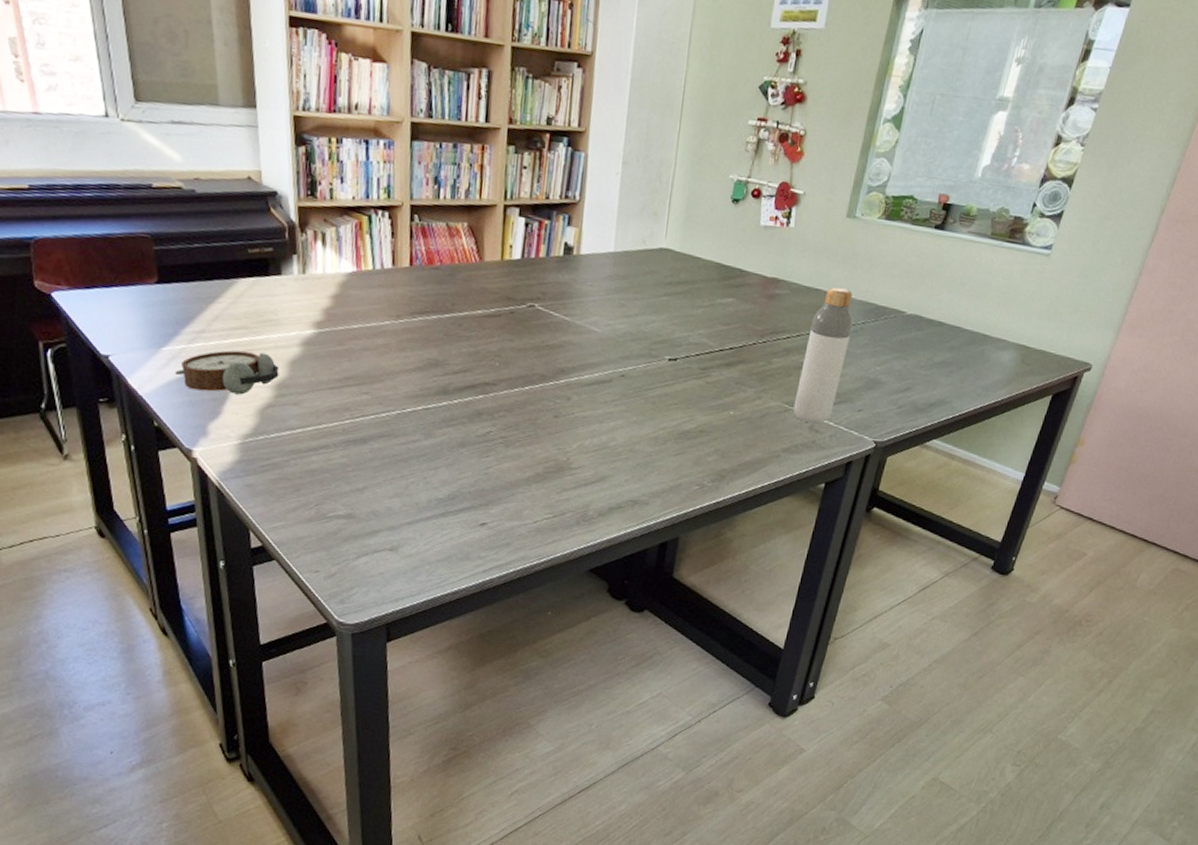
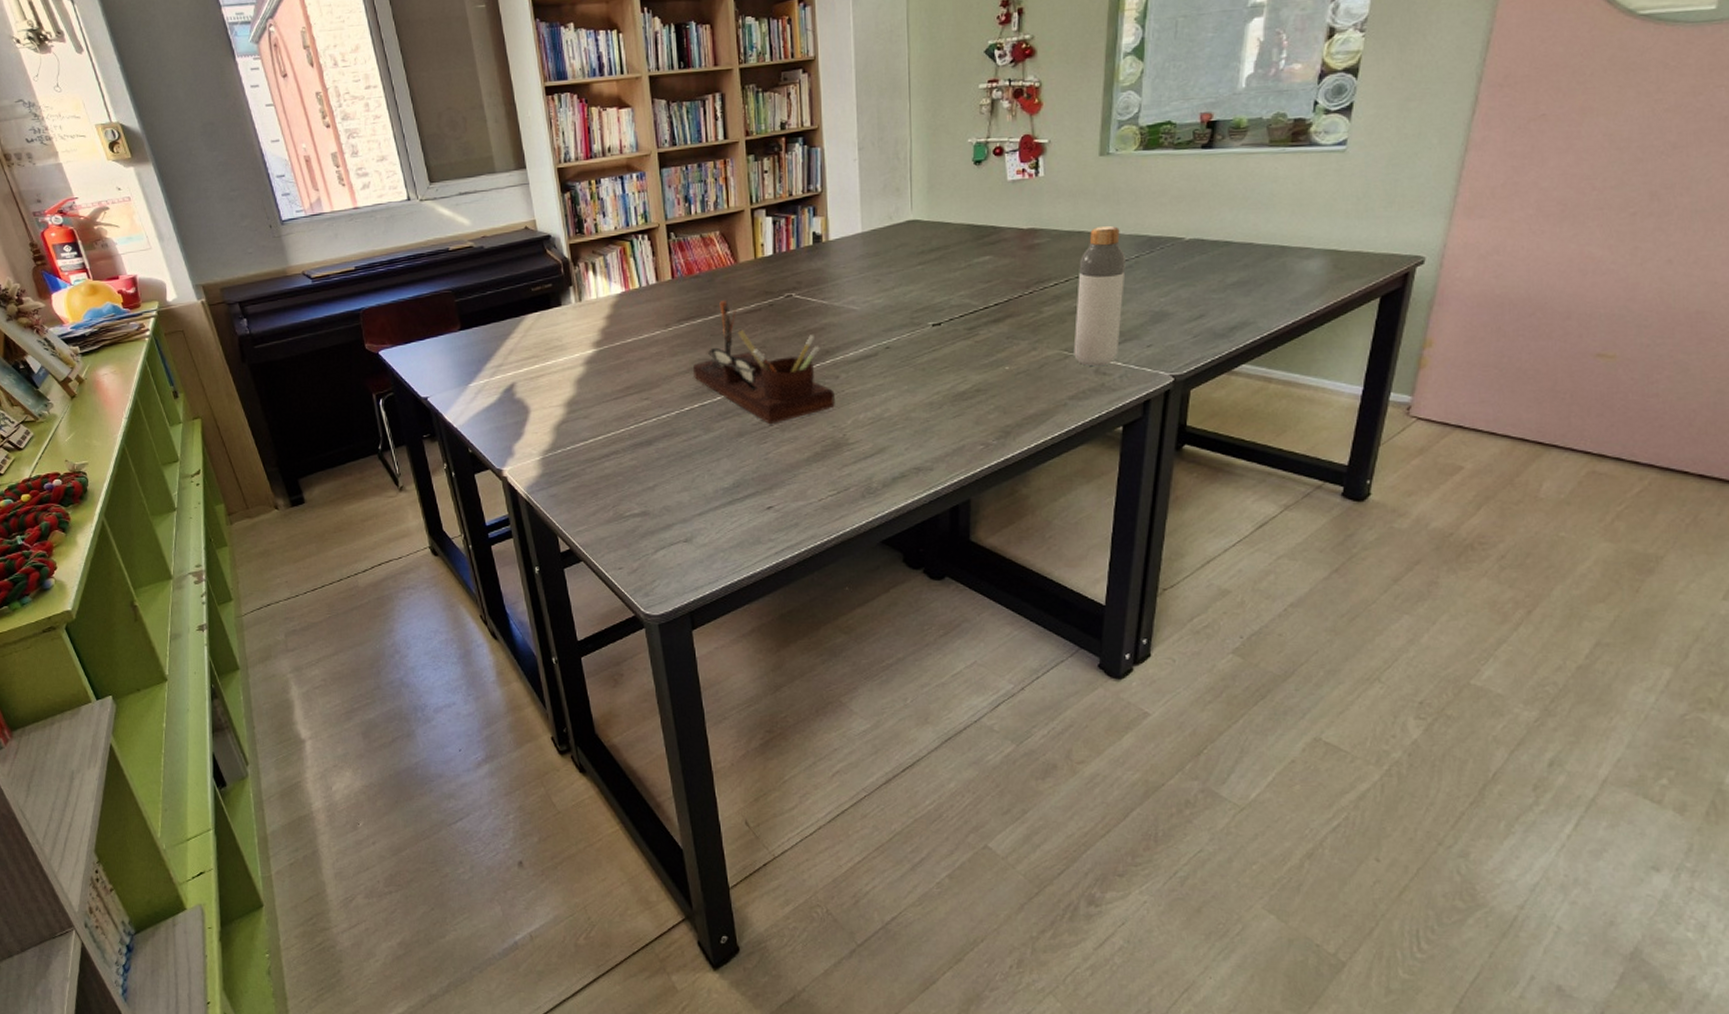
alarm clock: present [174,350,280,395] -> none [481,376,569,417]
desk organizer: none [419,299,564,438] -> present [692,301,835,424]

